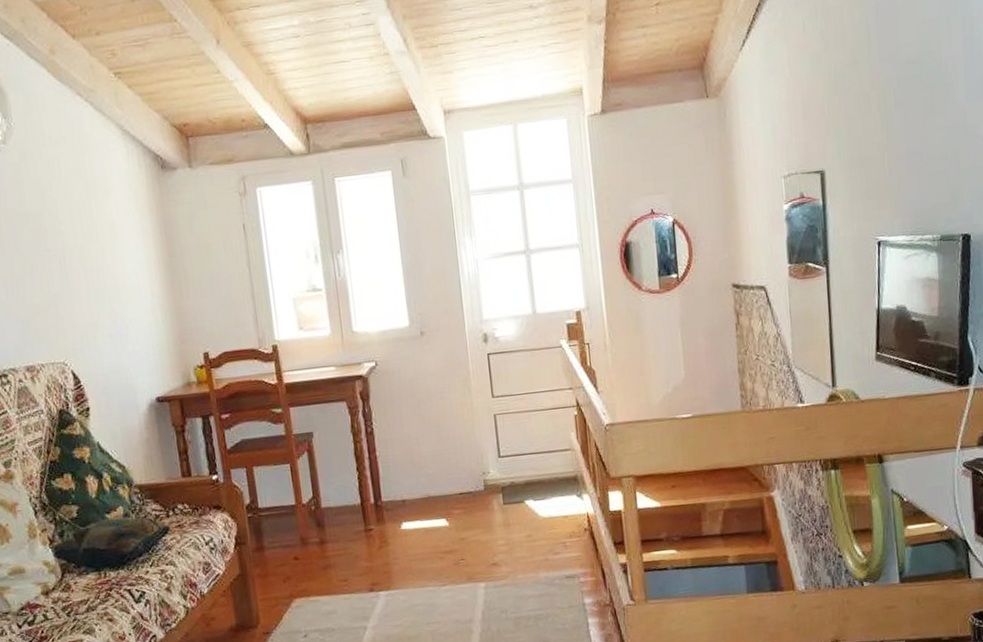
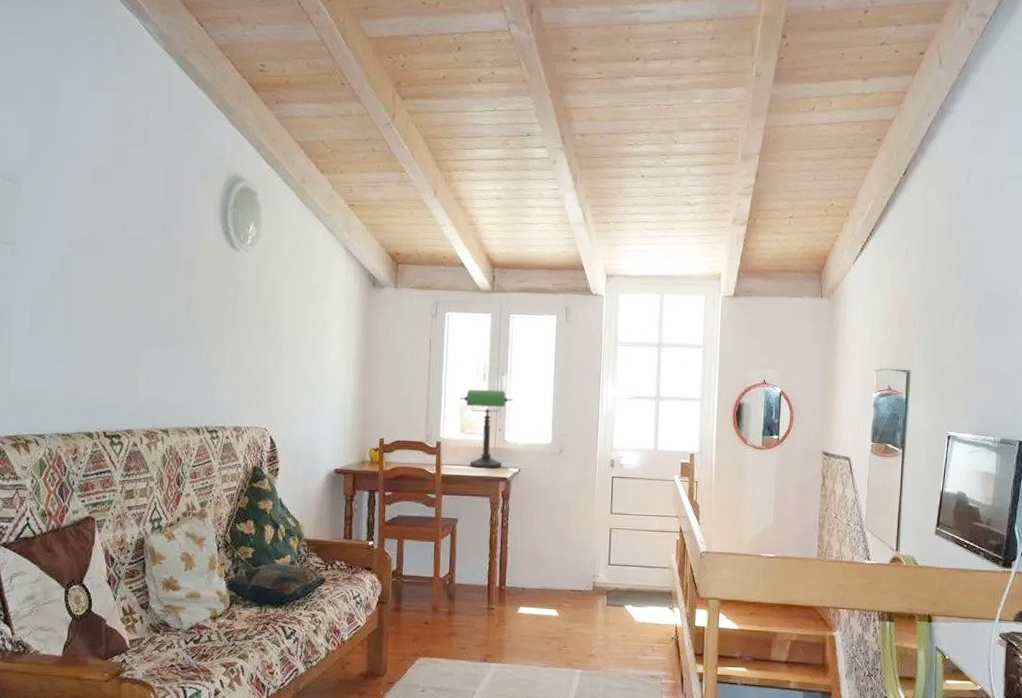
desk lamp: none [291,271,356,370] -> present [460,389,514,469]

